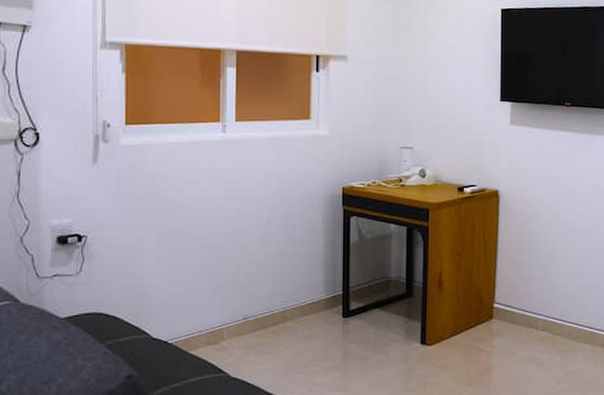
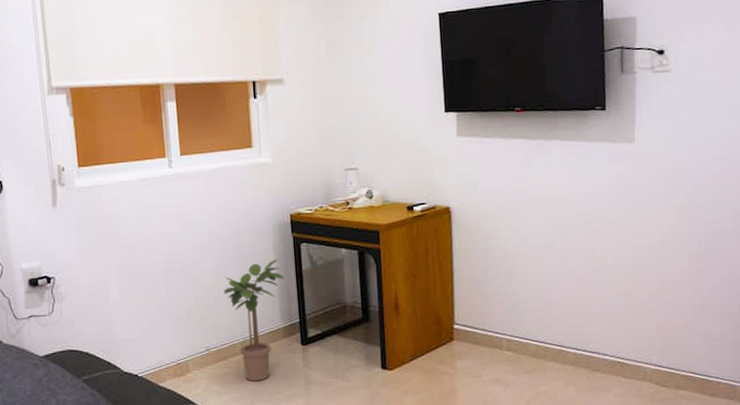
potted plant: none [267,230,331,352] -> present [223,258,285,382]

